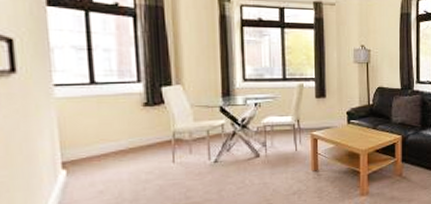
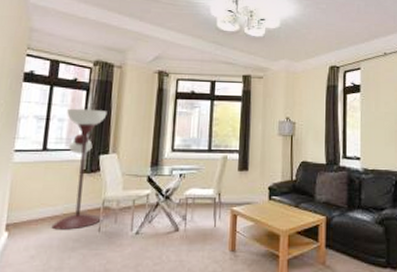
floor lamp: none [113,37,174,164] -> present [51,108,107,230]

